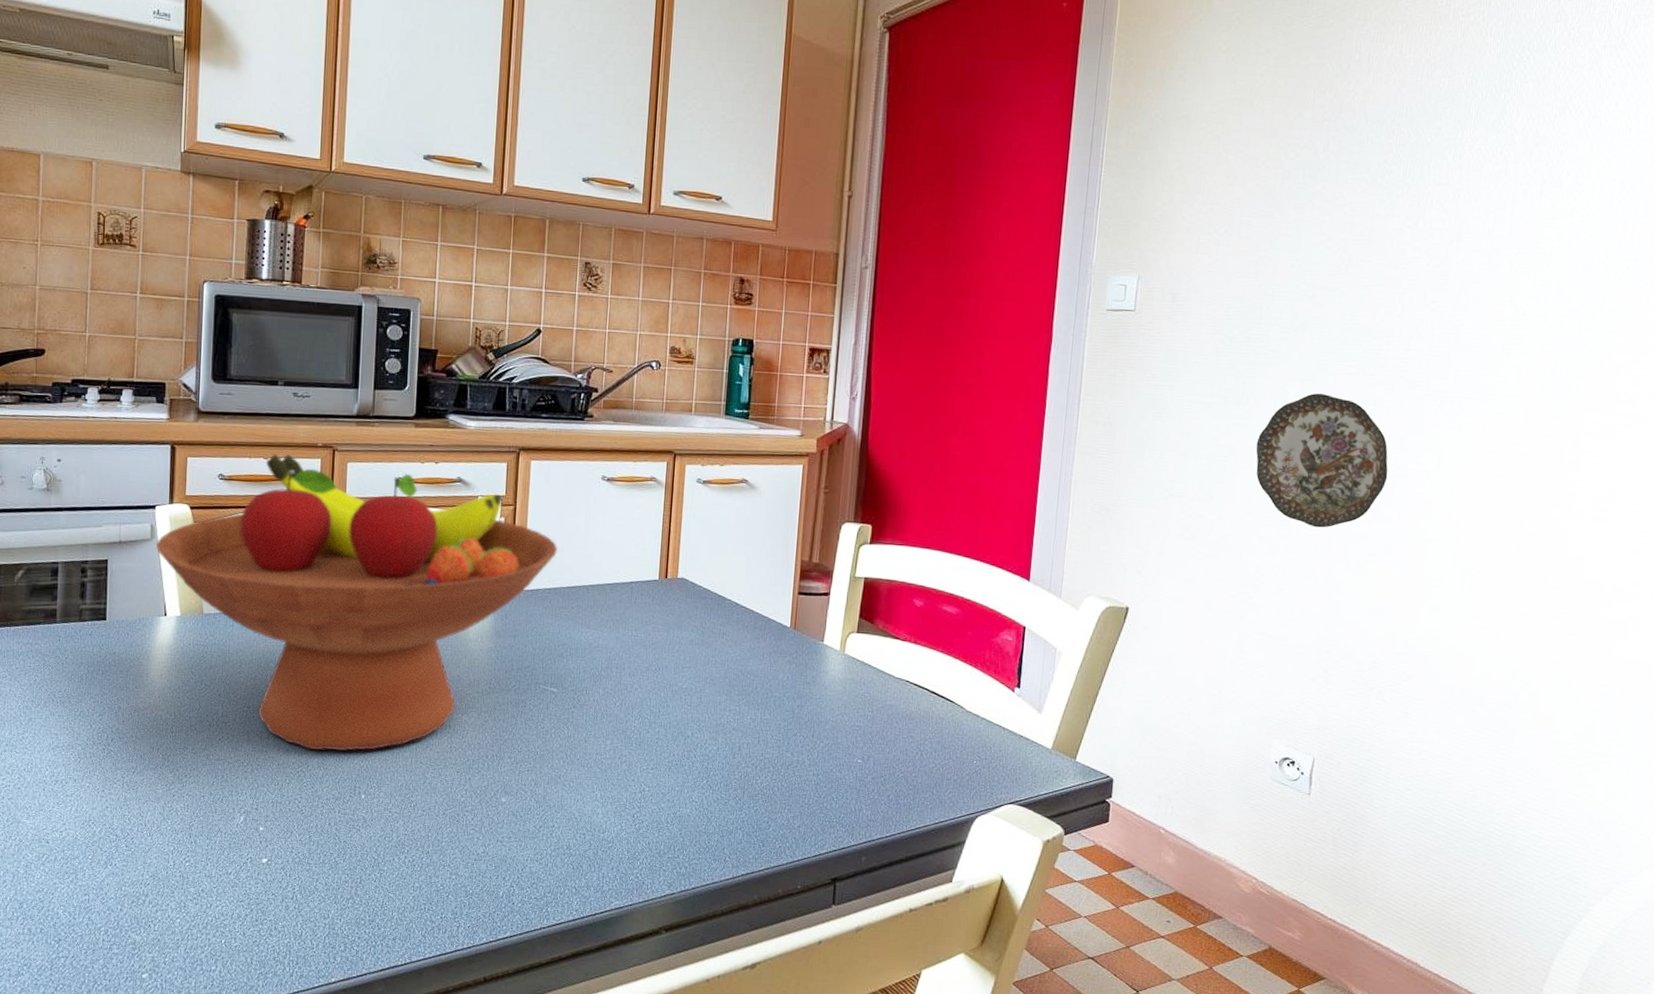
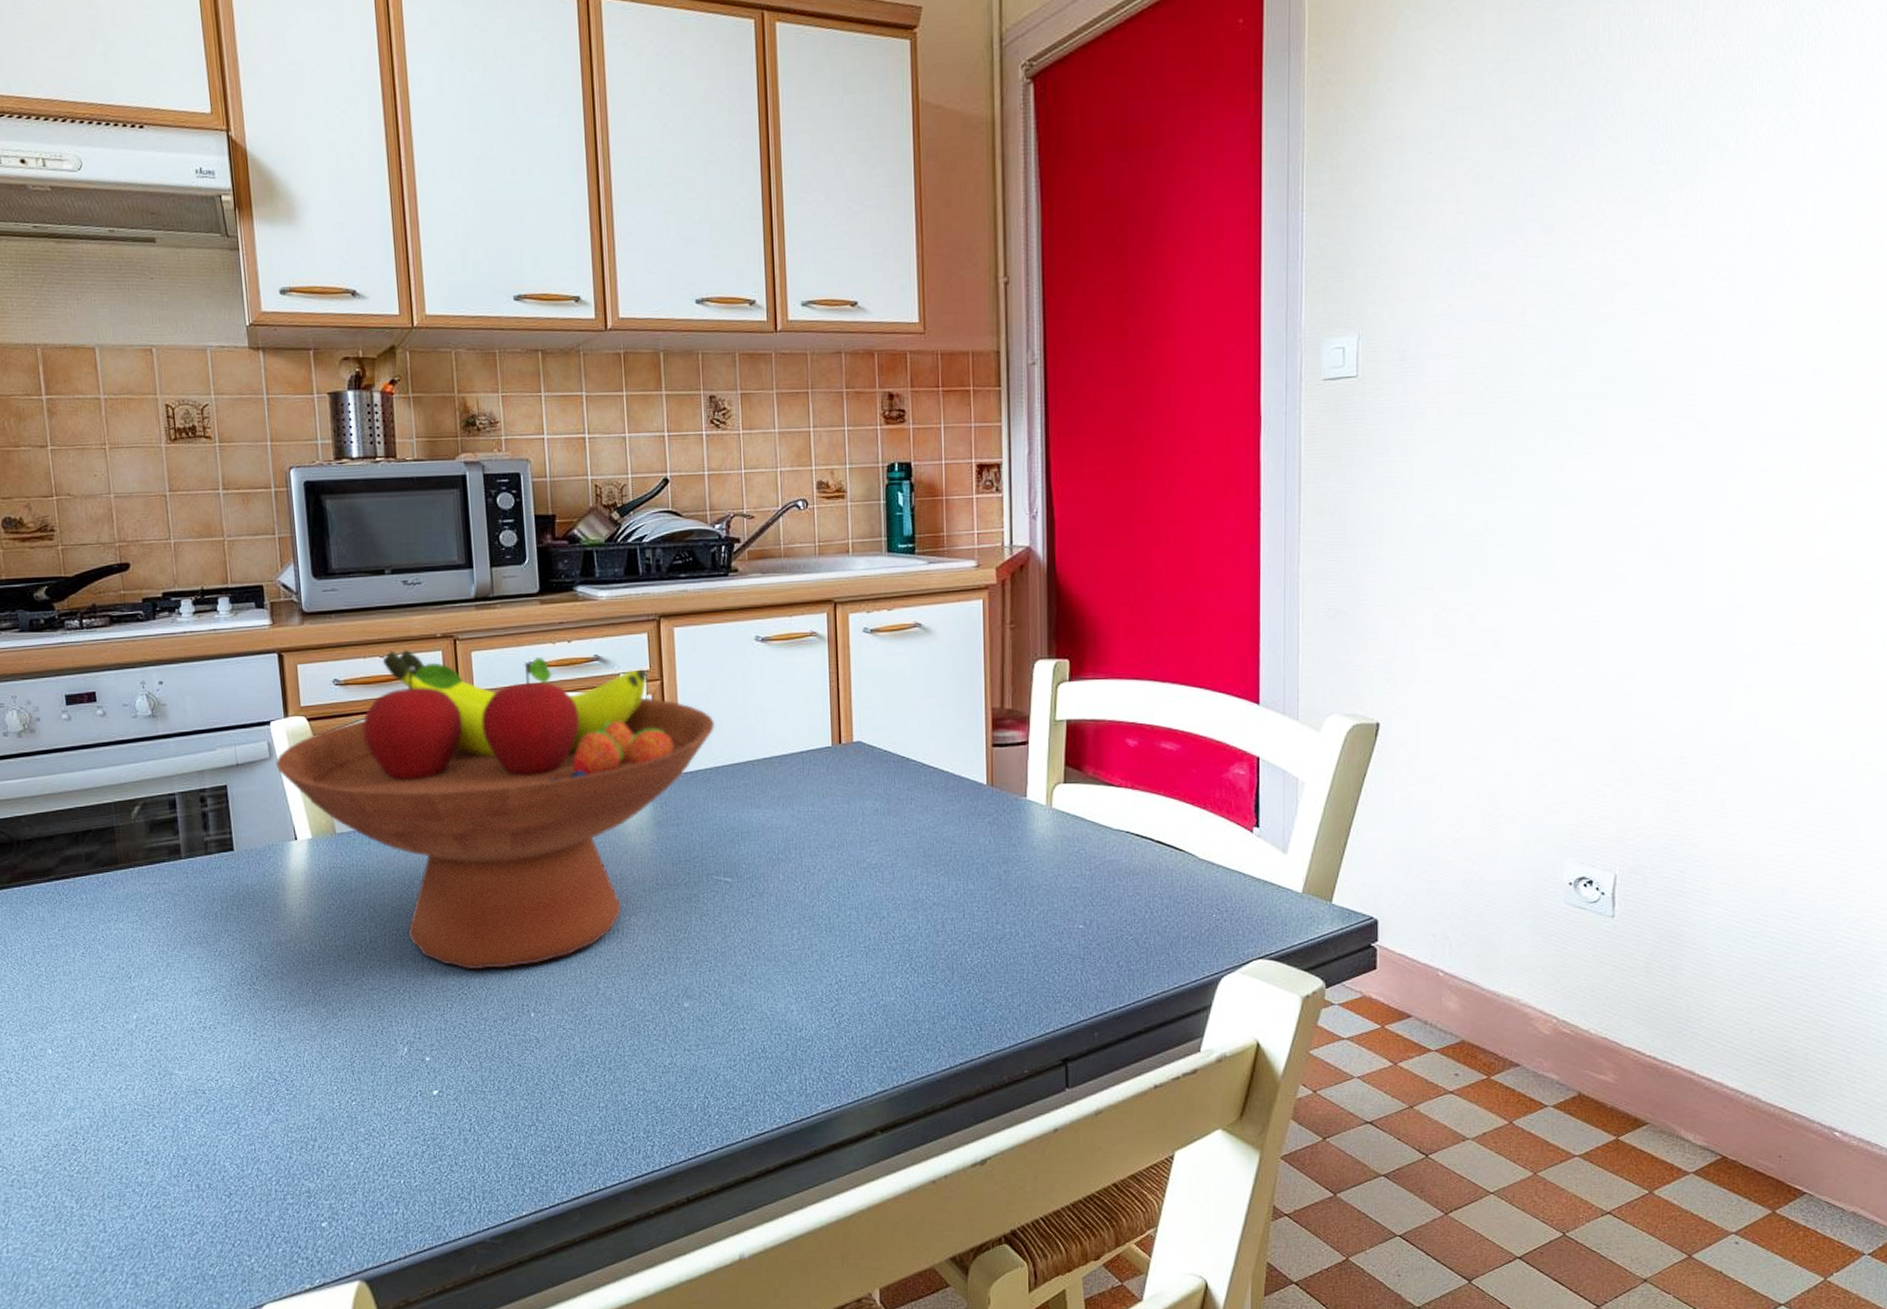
decorative plate: present [1256,393,1388,528] -> none [1517,449,1682,608]

